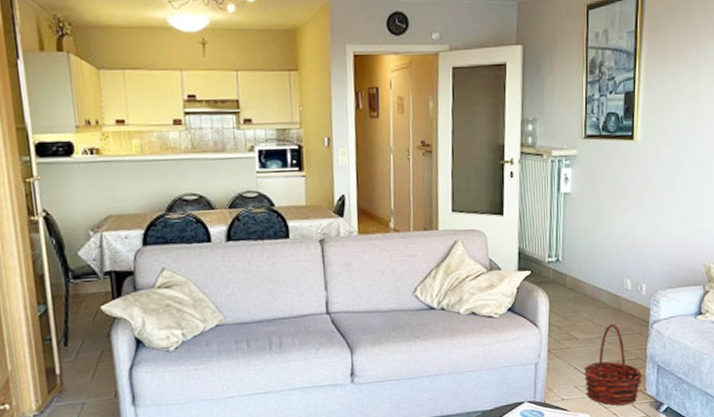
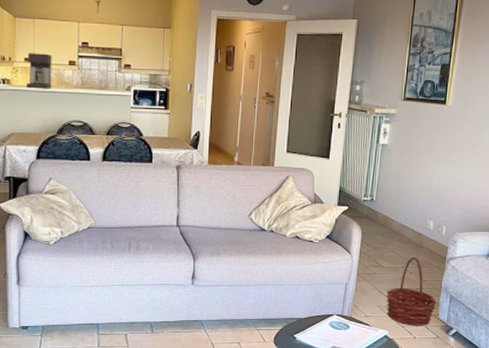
coffee maker: none [119,112,155,158] -> present [25,53,52,89]

